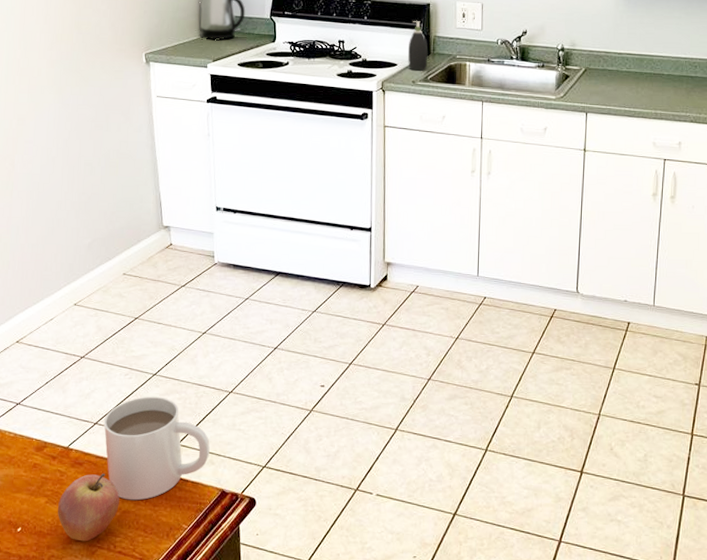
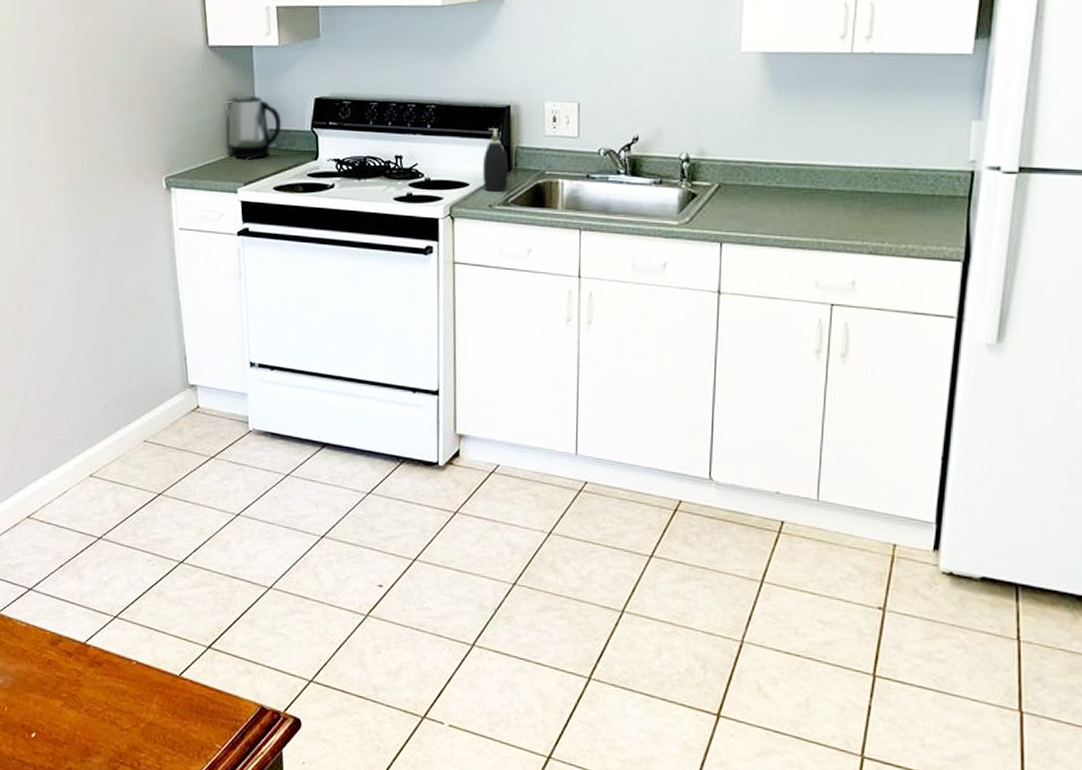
fruit: present [57,473,120,542] -> none [74,675,143,756]
mug: present [103,396,210,501] -> none [124,587,246,711]

